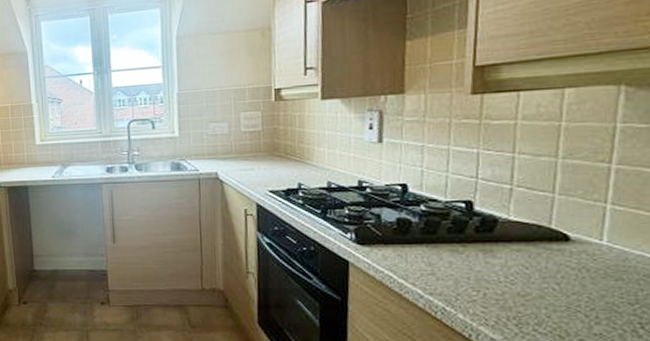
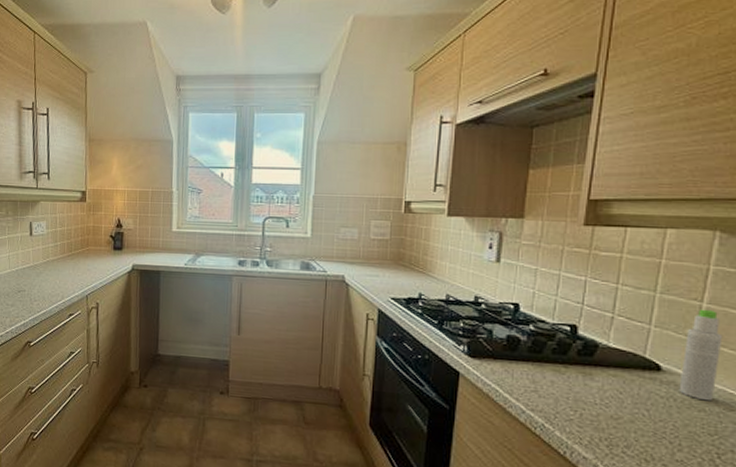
bottle: none [591,170,637,269] -> present [679,309,723,401]

